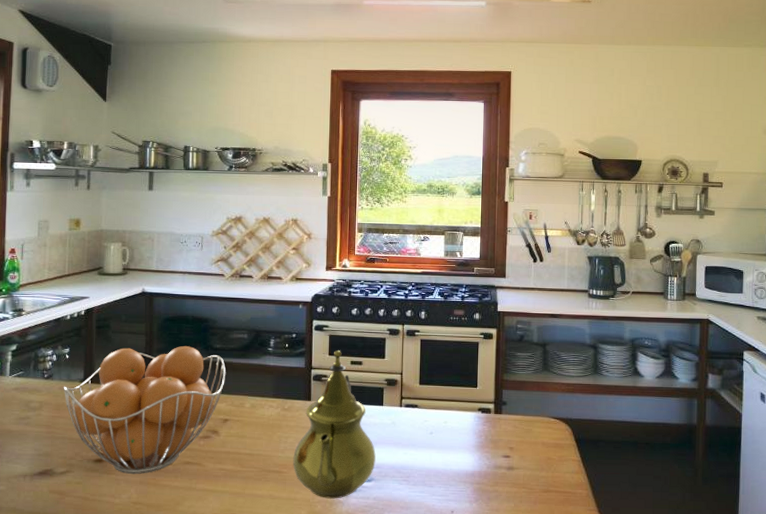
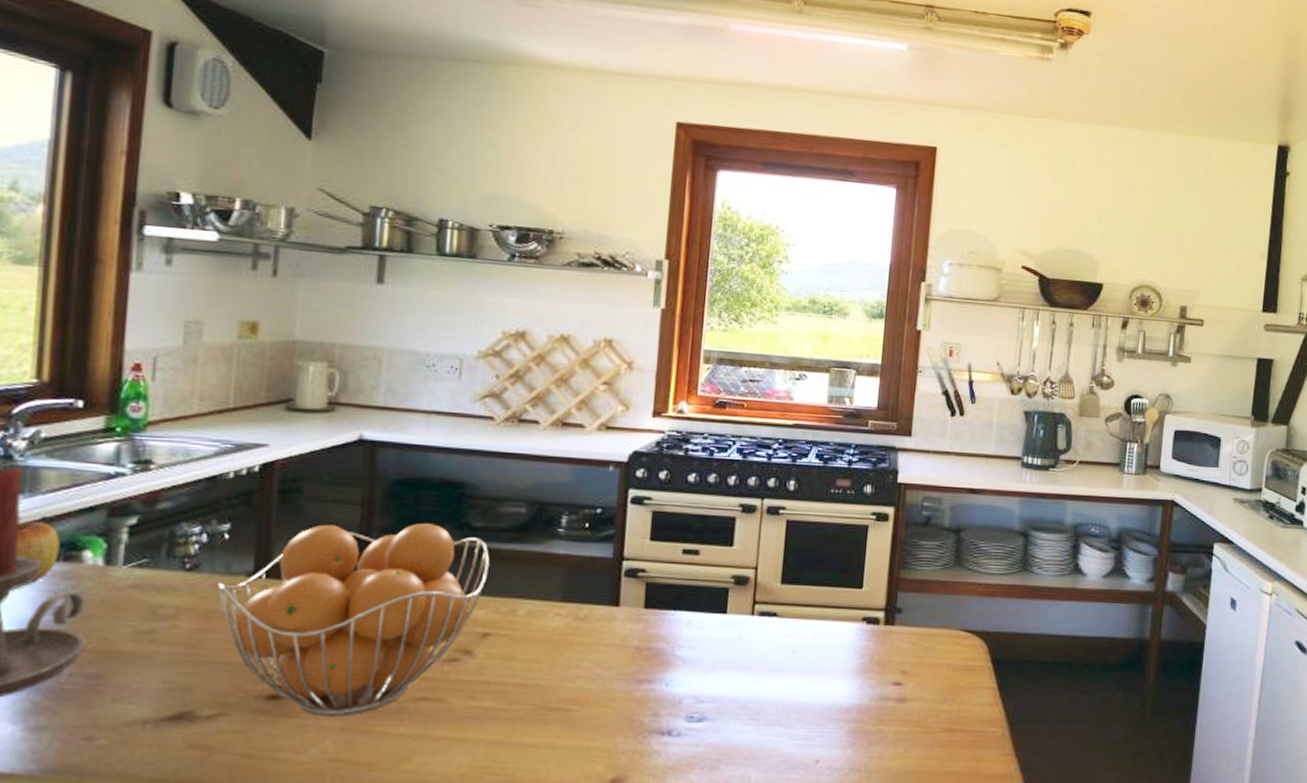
teapot: present [293,350,376,499] -> none [587,534,712,747]

